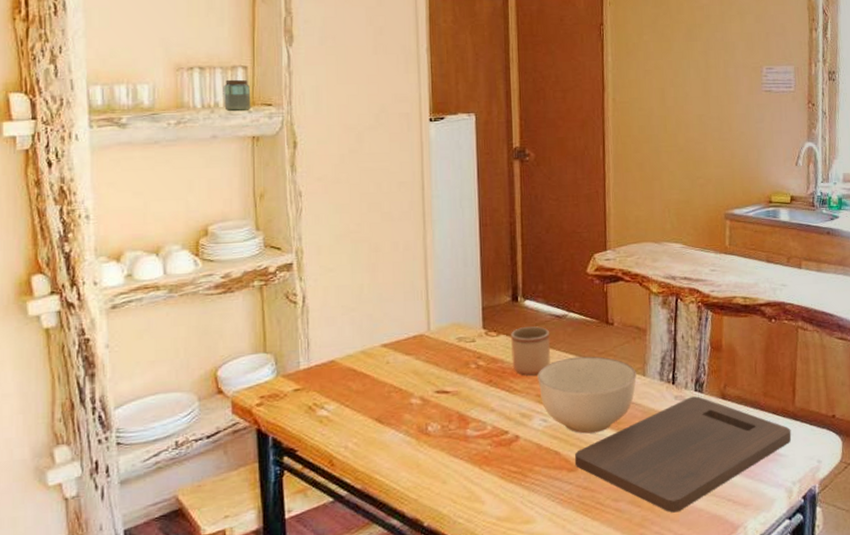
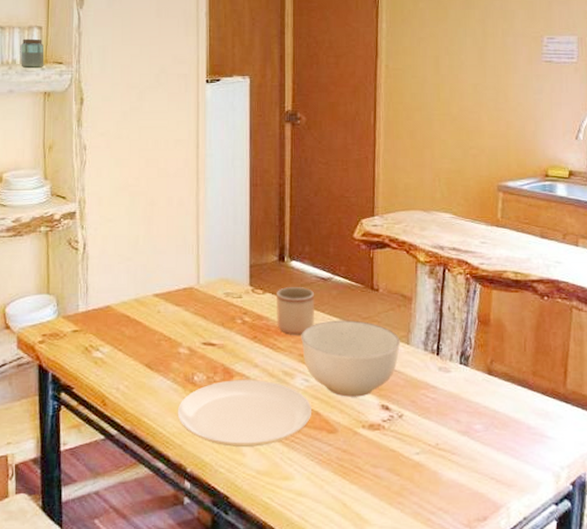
plate: none [411,424,552,496] -> present [177,380,312,447]
cutting board: present [575,396,792,513] -> none [336,369,561,485]

